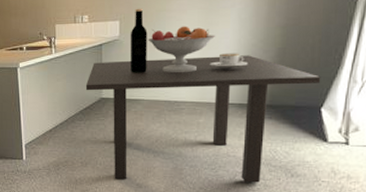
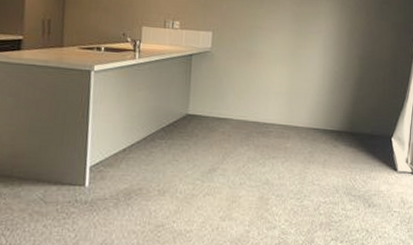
kitchen table: present [85,8,321,183] -> none [170,21,391,214]

